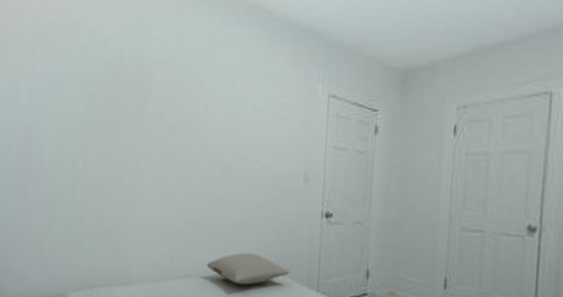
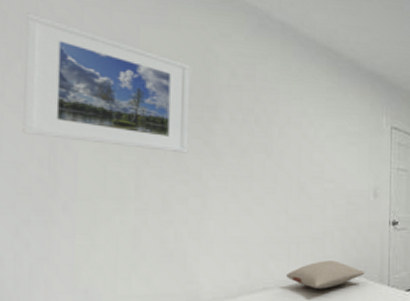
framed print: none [10,12,129,133] -> present [23,12,191,153]

